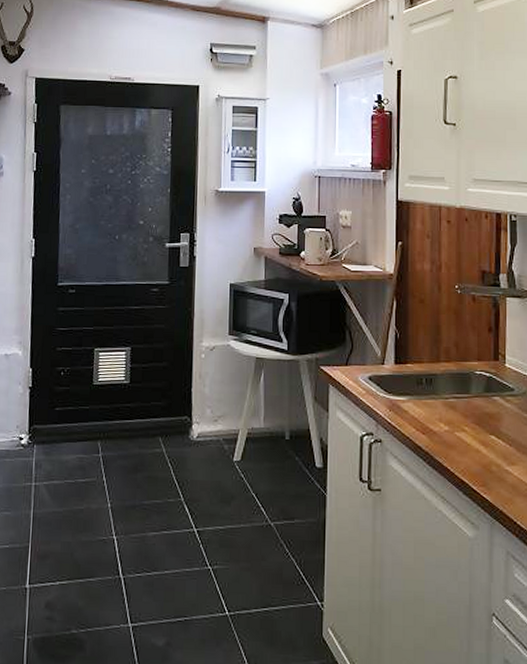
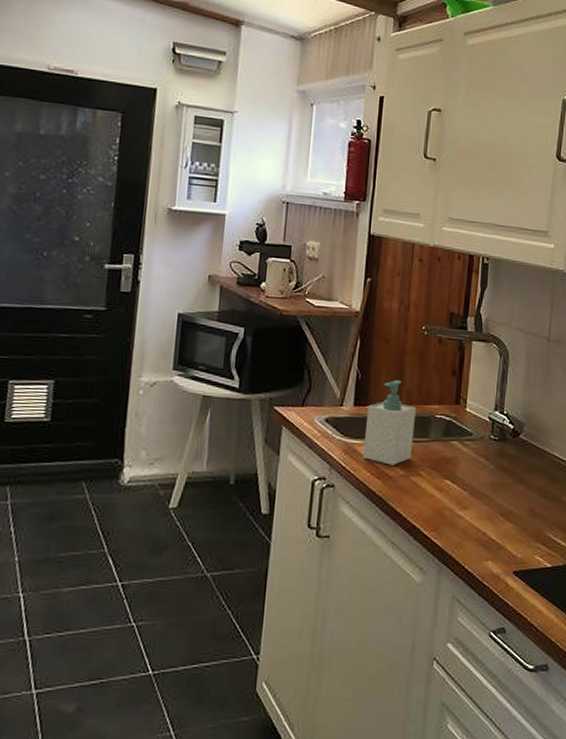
soap bottle: none [407,338,455,421] -> present [363,380,416,465]

